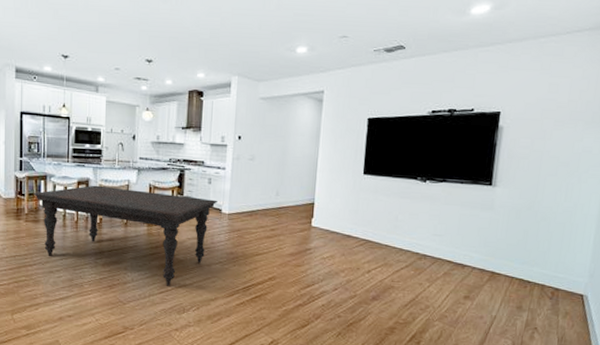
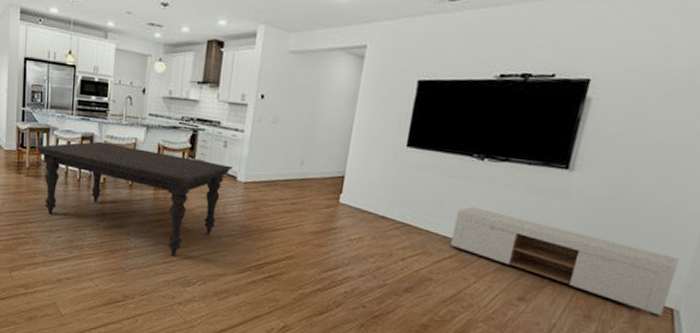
cabinet: none [405,222,582,302] -> present [450,207,680,317]

